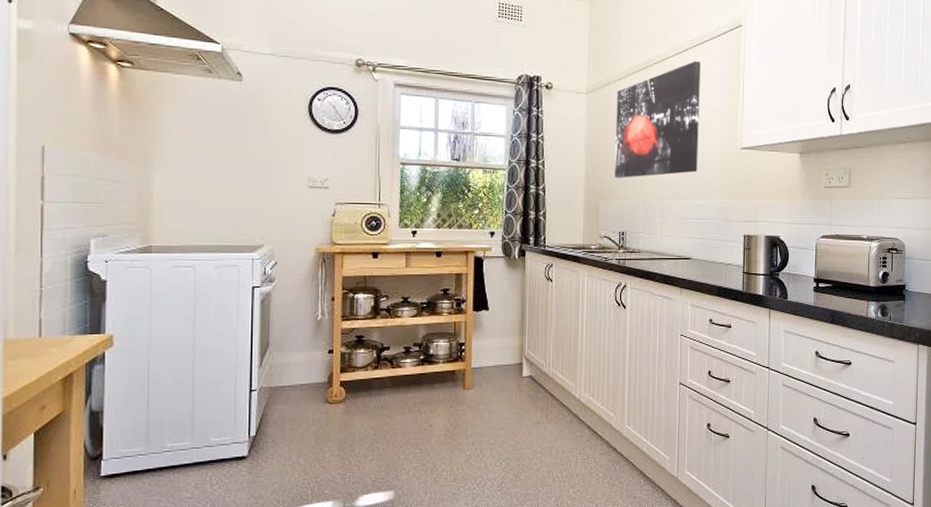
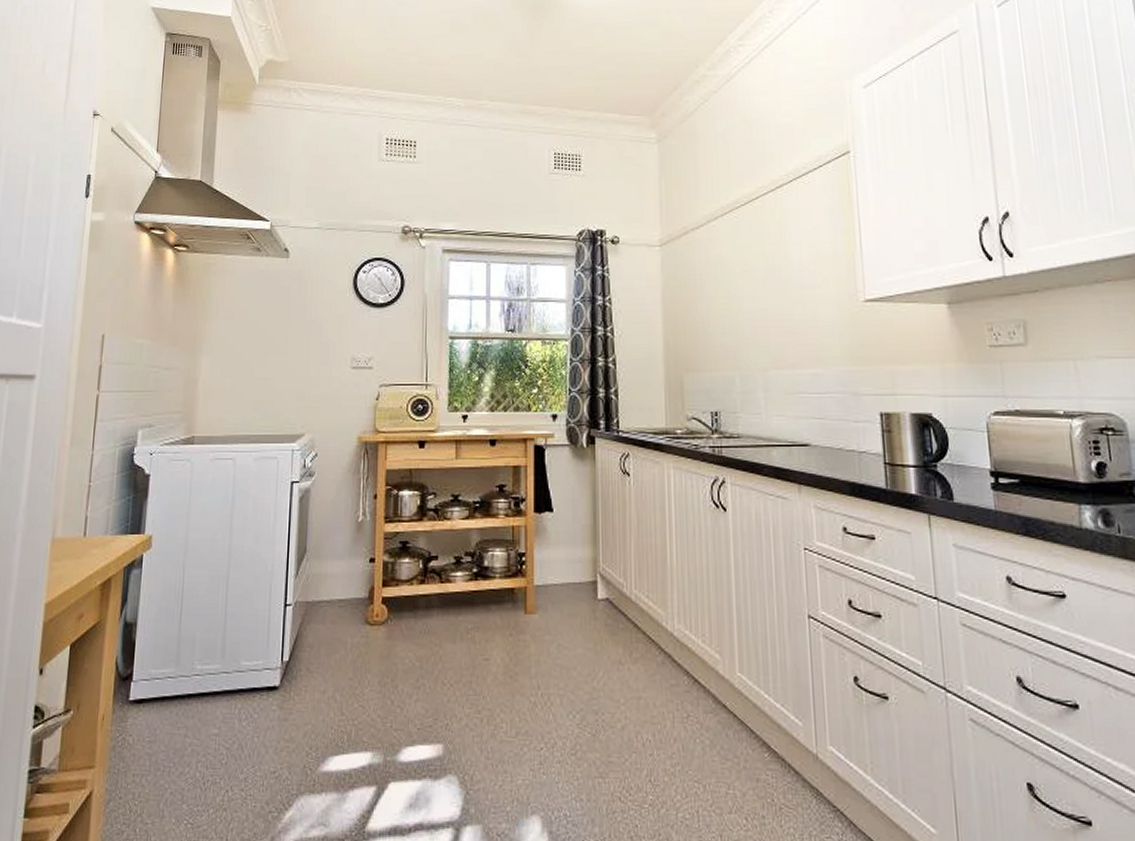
wall art: present [614,60,701,178] -> none [696,197,808,345]

